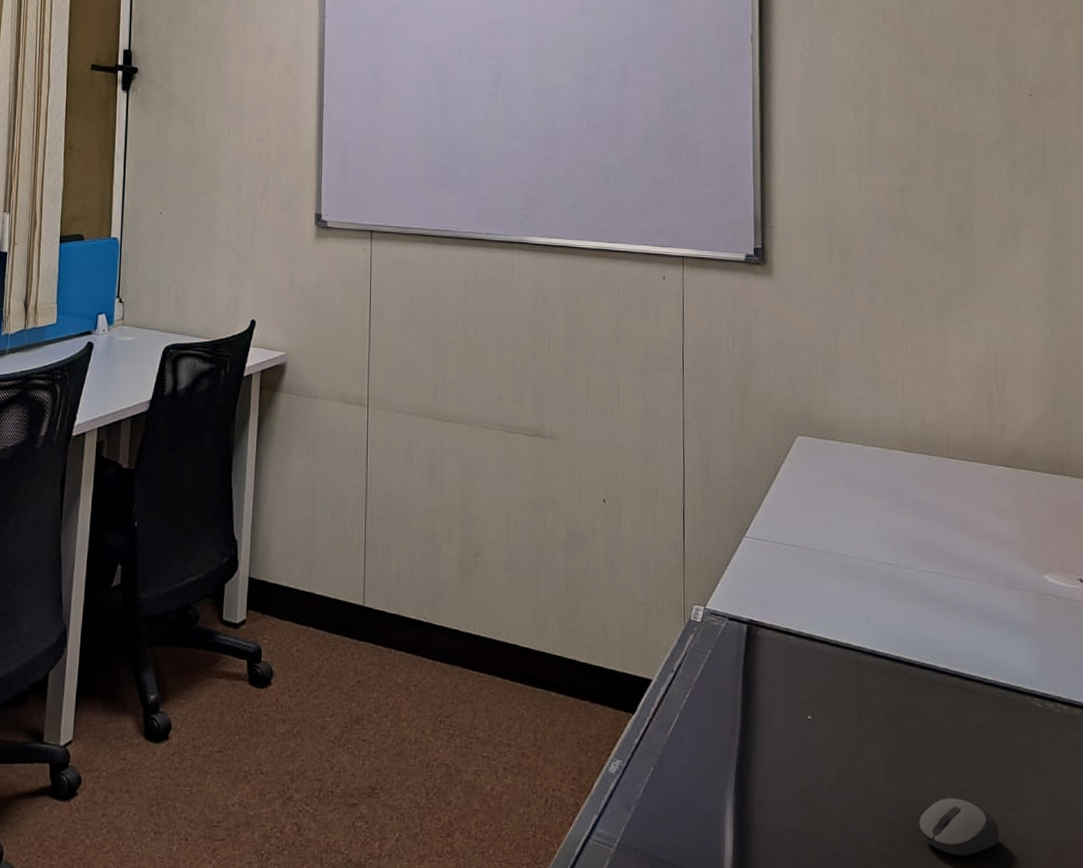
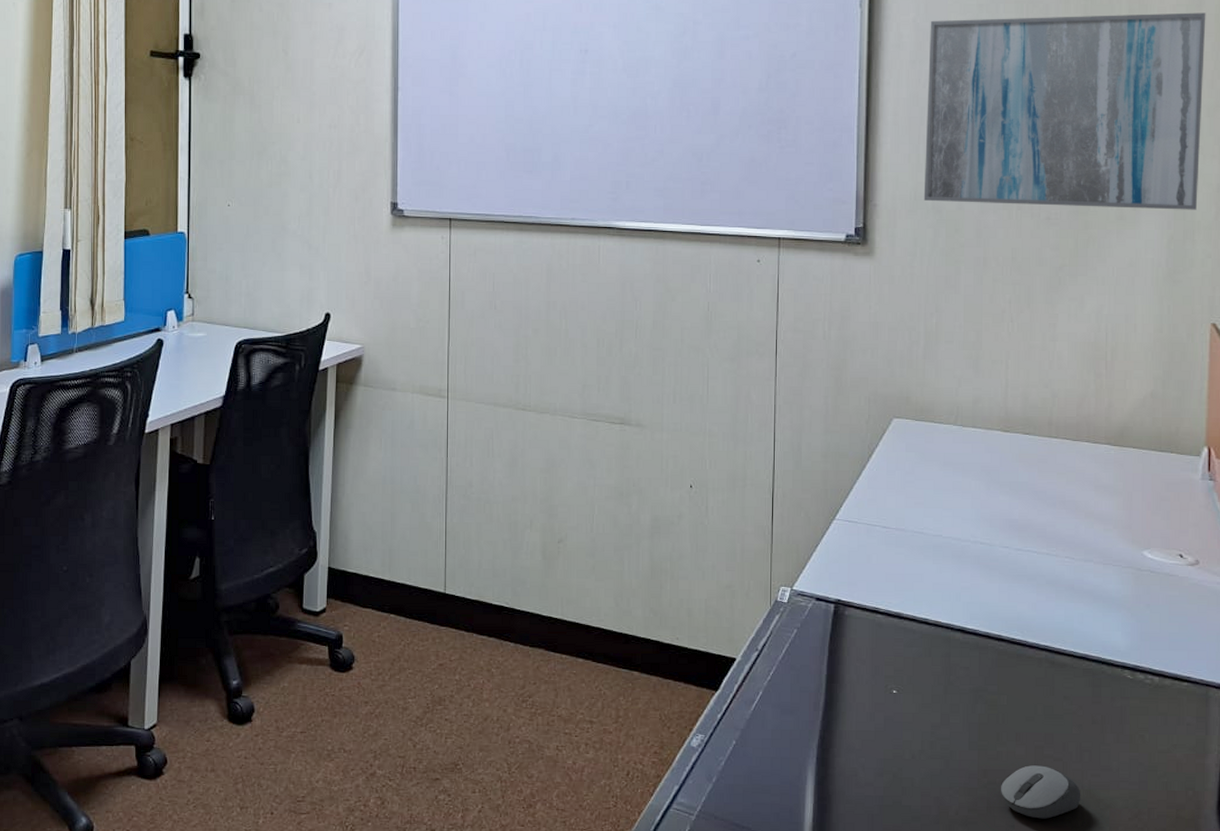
wall art: none [816,54,1073,239] -> present [923,12,1206,210]

